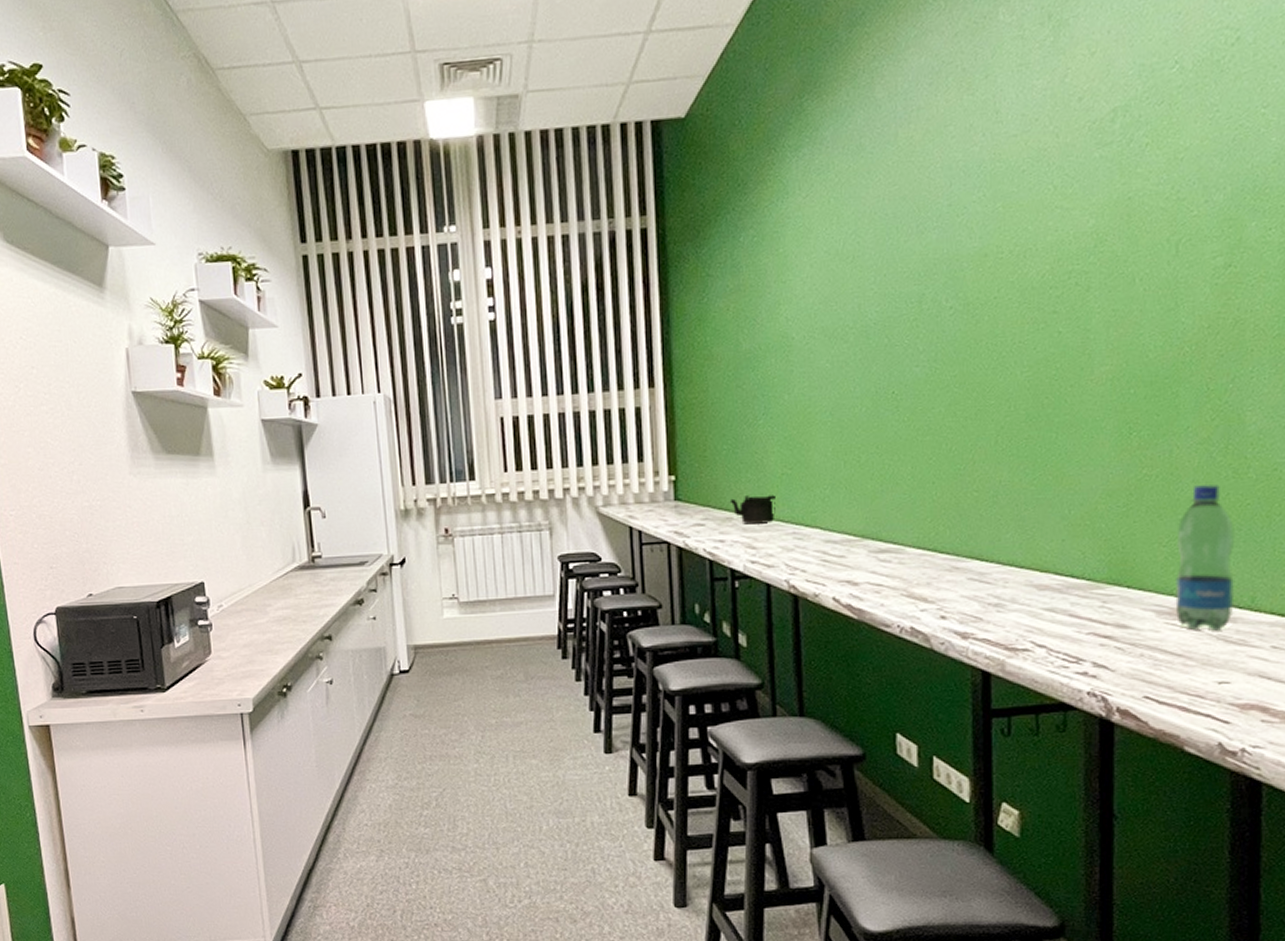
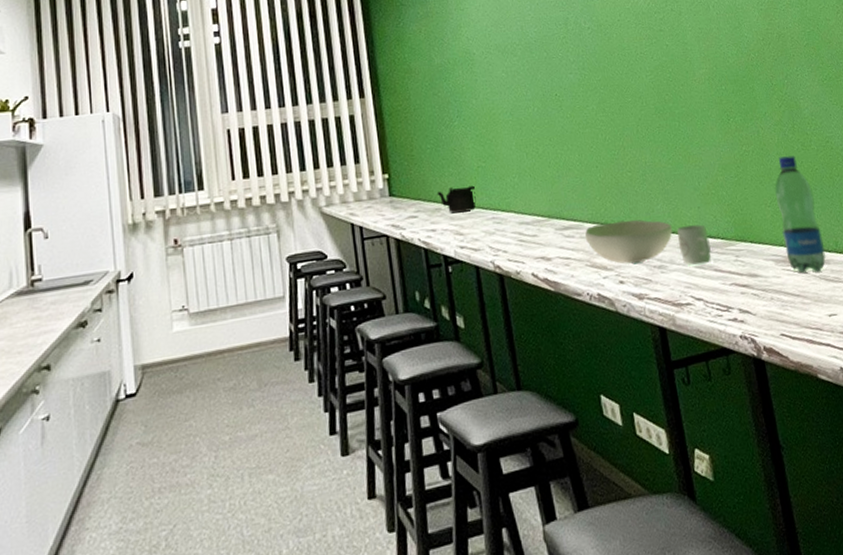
bowl: none [904,548,1023,598] -> present [584,219,673,265]
mug: none [1027,560,1070,608] -> present [677,224,711,266]

